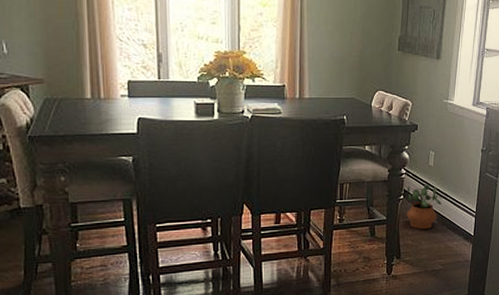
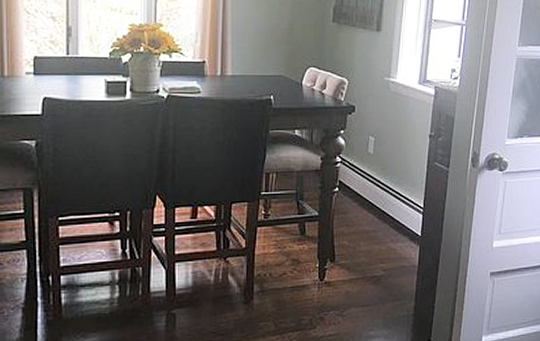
potted plant: present [406,184,443,229] -> none [341,174,384,227]

